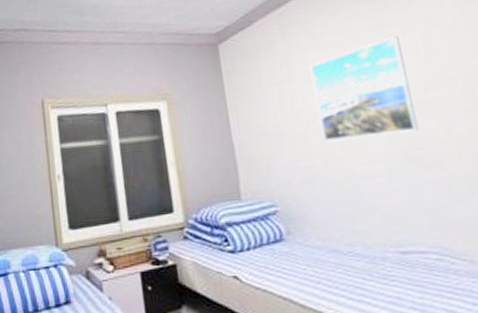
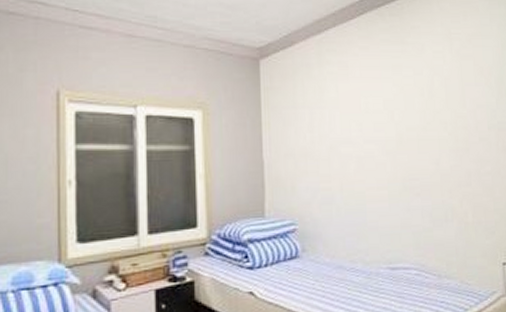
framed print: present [309,36,419,142] -> none [339,78,416,167]

